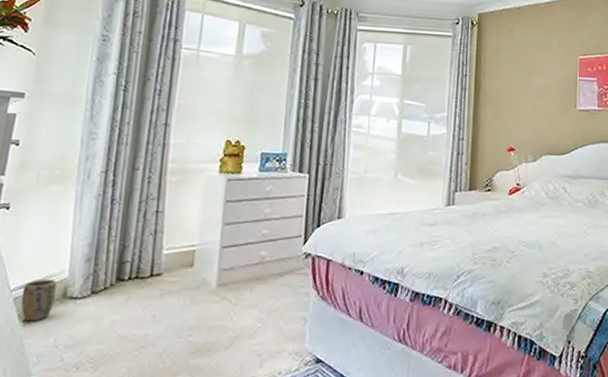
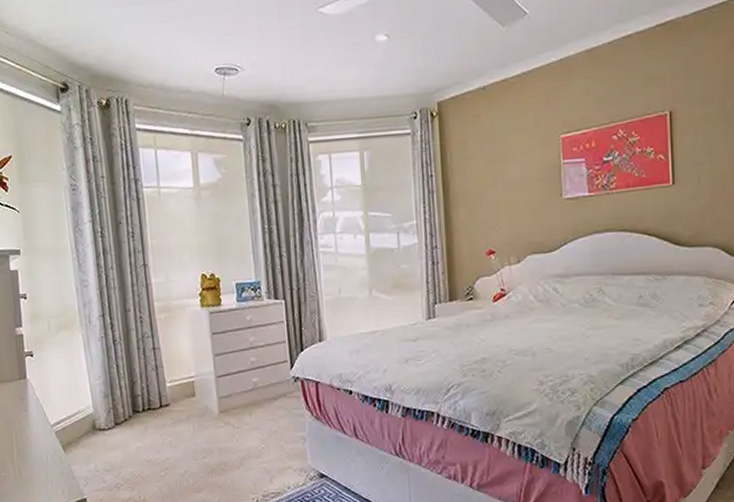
plant pot: present [21,278,57,322] -> none [60,414,88,451]

